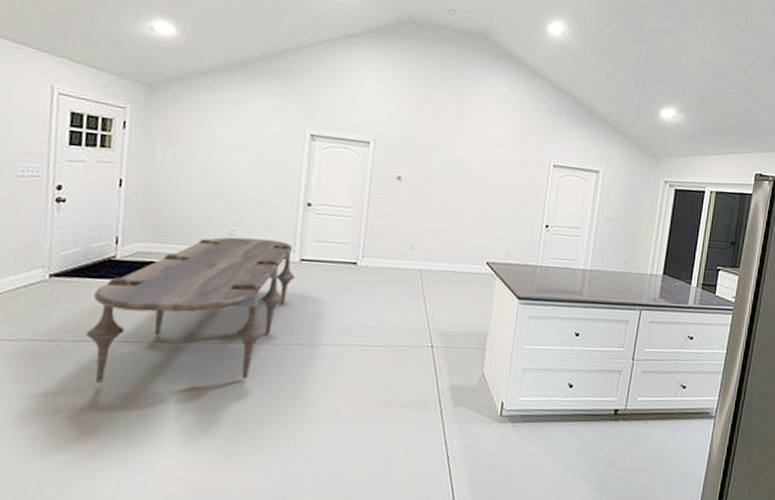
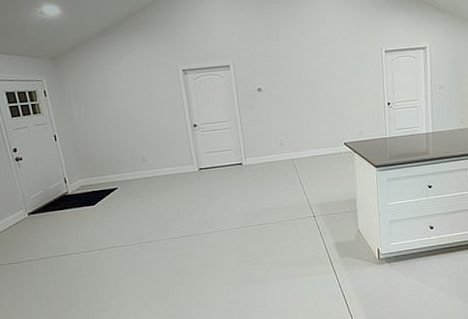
dining table: present [86,237,296,384] -> none [61,158,199,283]

